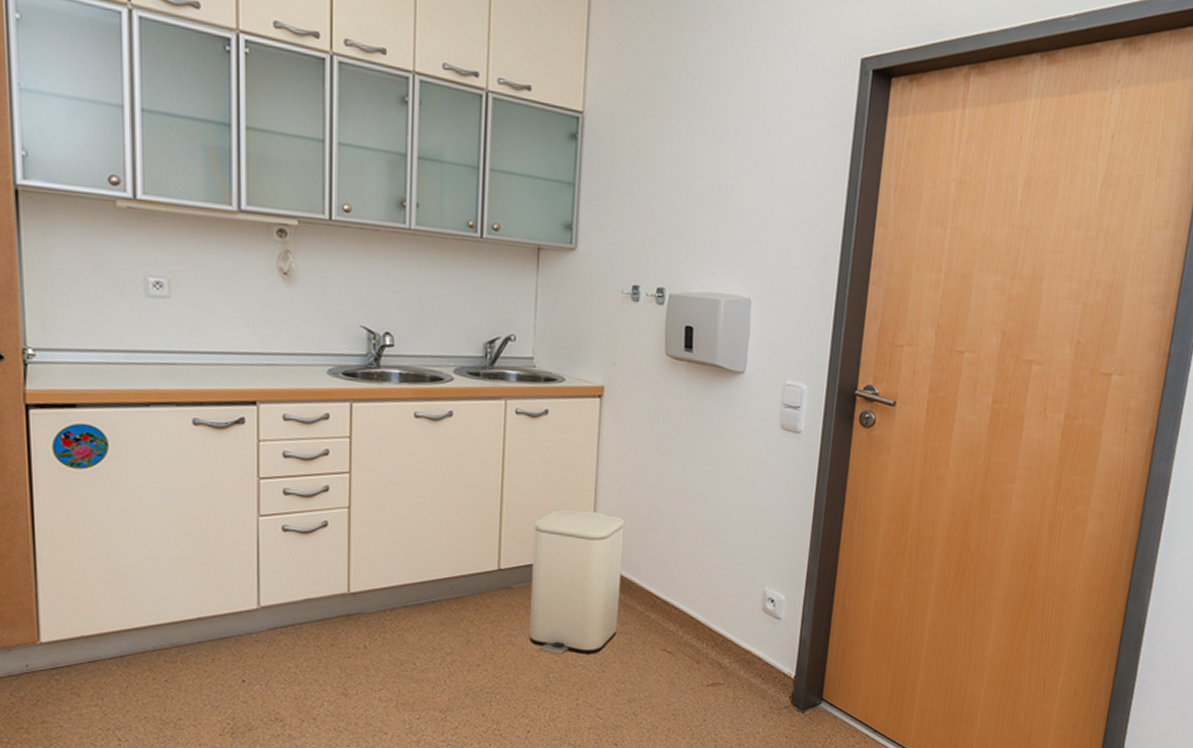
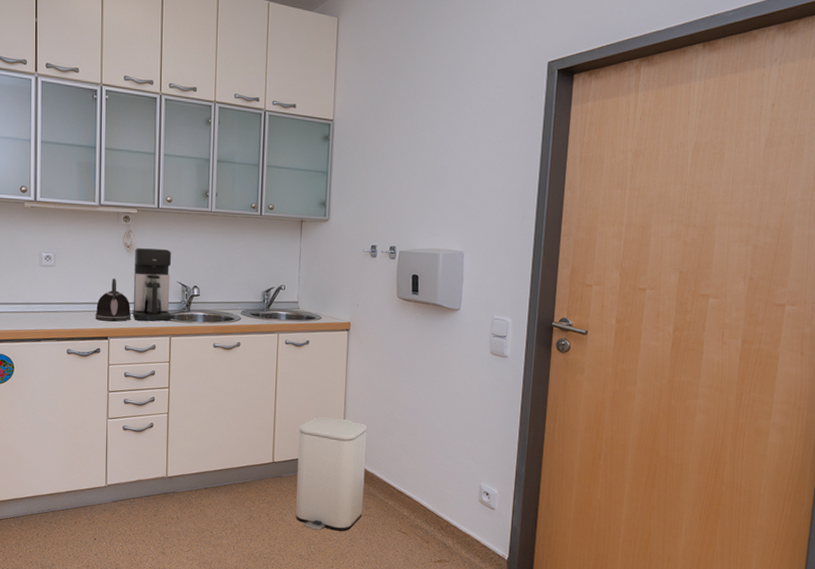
kettle: none [236,318,292,380] -> present [95,278,131,322]
coffee maker: none [294,276,353,381] -> present [133,248,172,322]

